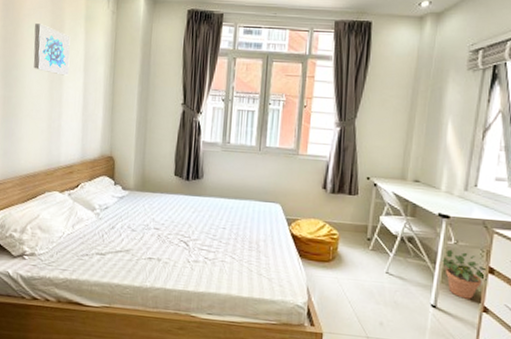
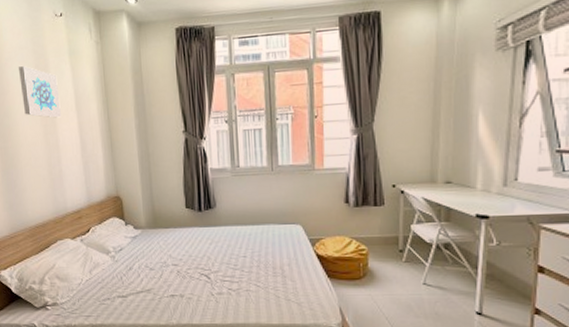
potted plant: present [441,249,487,299] -> none [483,252,536,302]

